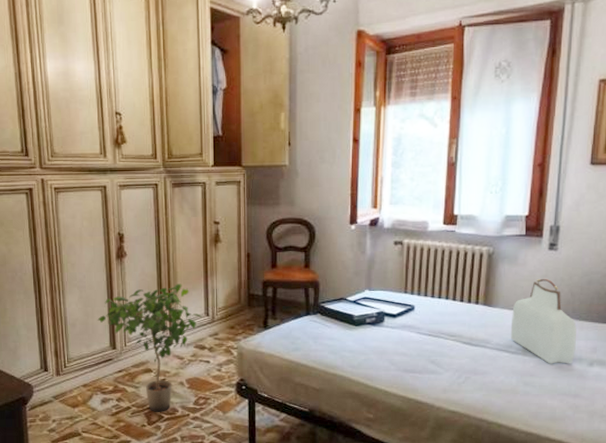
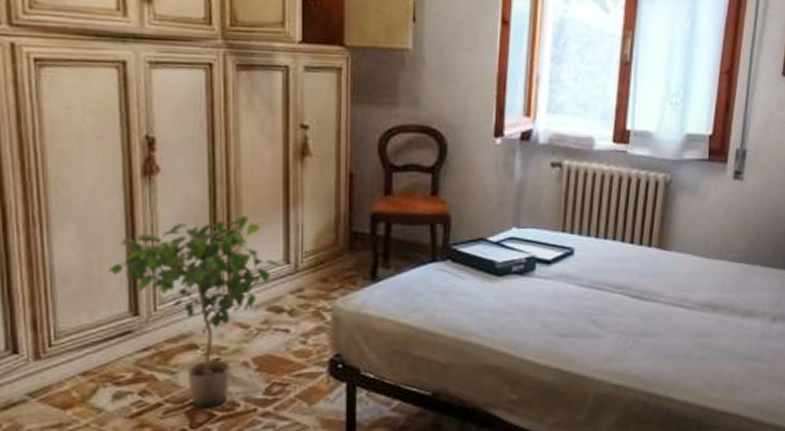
handbag: present [510,278,577,364] -> none [686,214,760,321]

